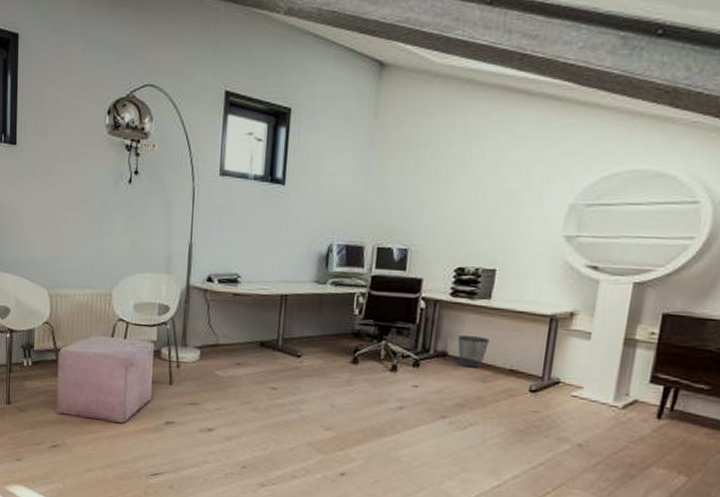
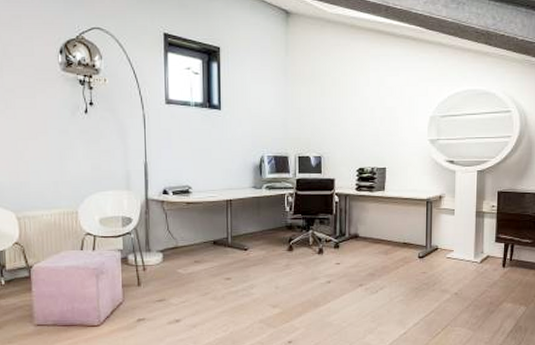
wastebasket: present [457,335,489,368] -> none [365,219,387,244]

